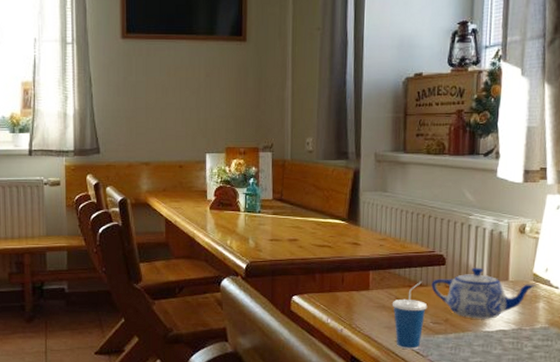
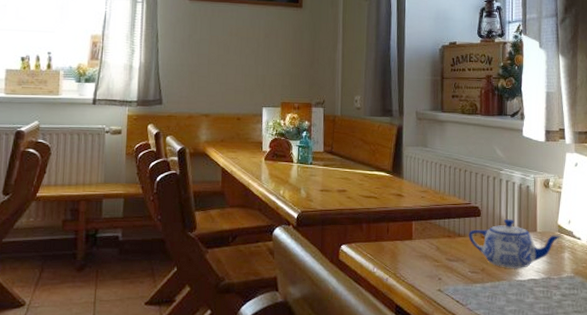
cup: present [392,281,428,350] -> none [433,231,466,299]

